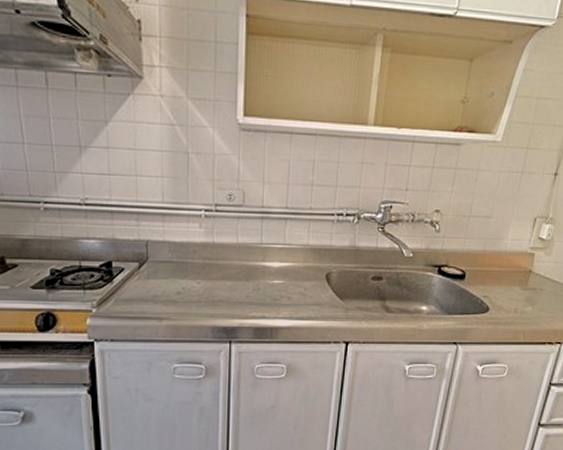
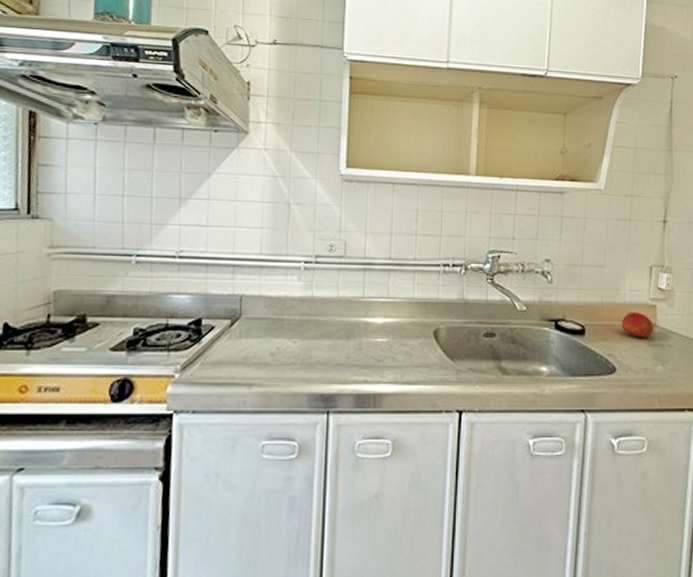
fruit: none [499,259,529,283] -> present [621,311,654,339]

